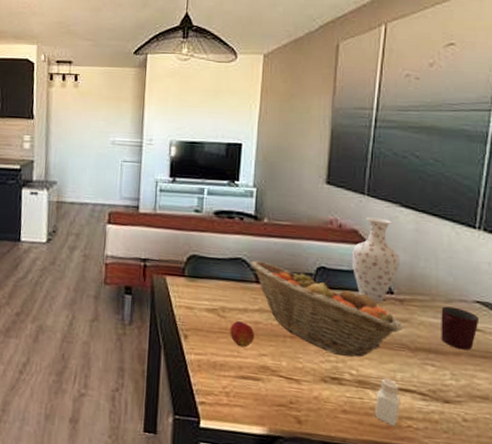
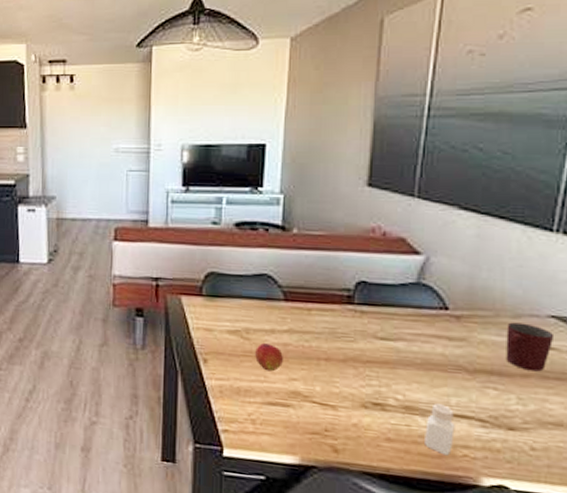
fruit basket: present [250,260,403,357] -> none [278,276,459,381]
vase: present [351,217,399,302] -> none [397,222,456,319]

